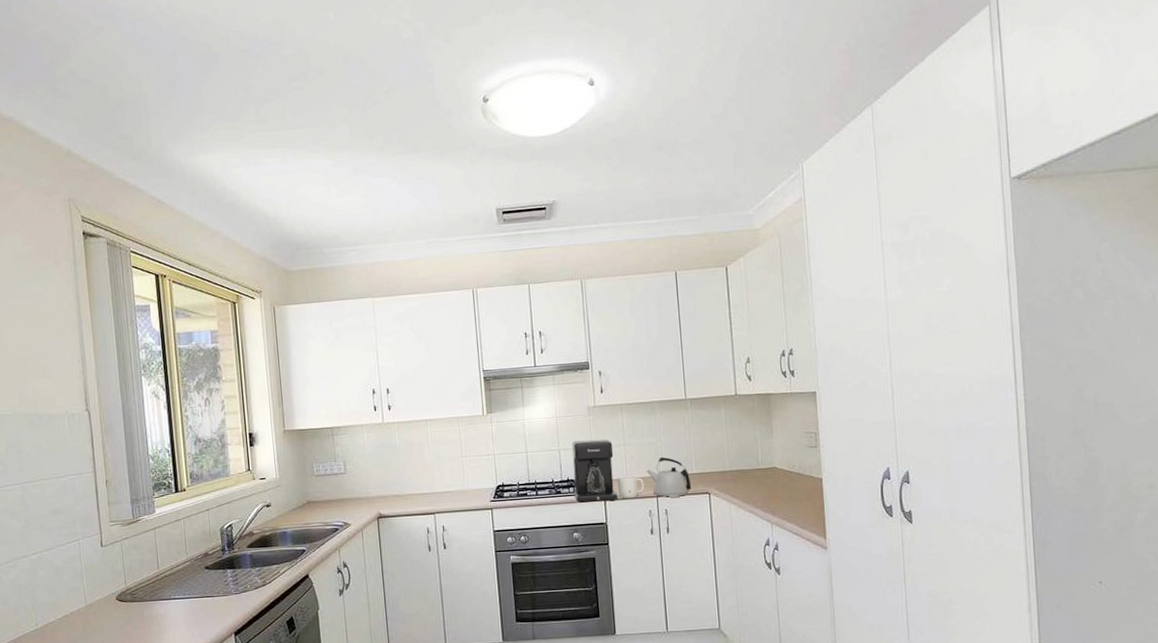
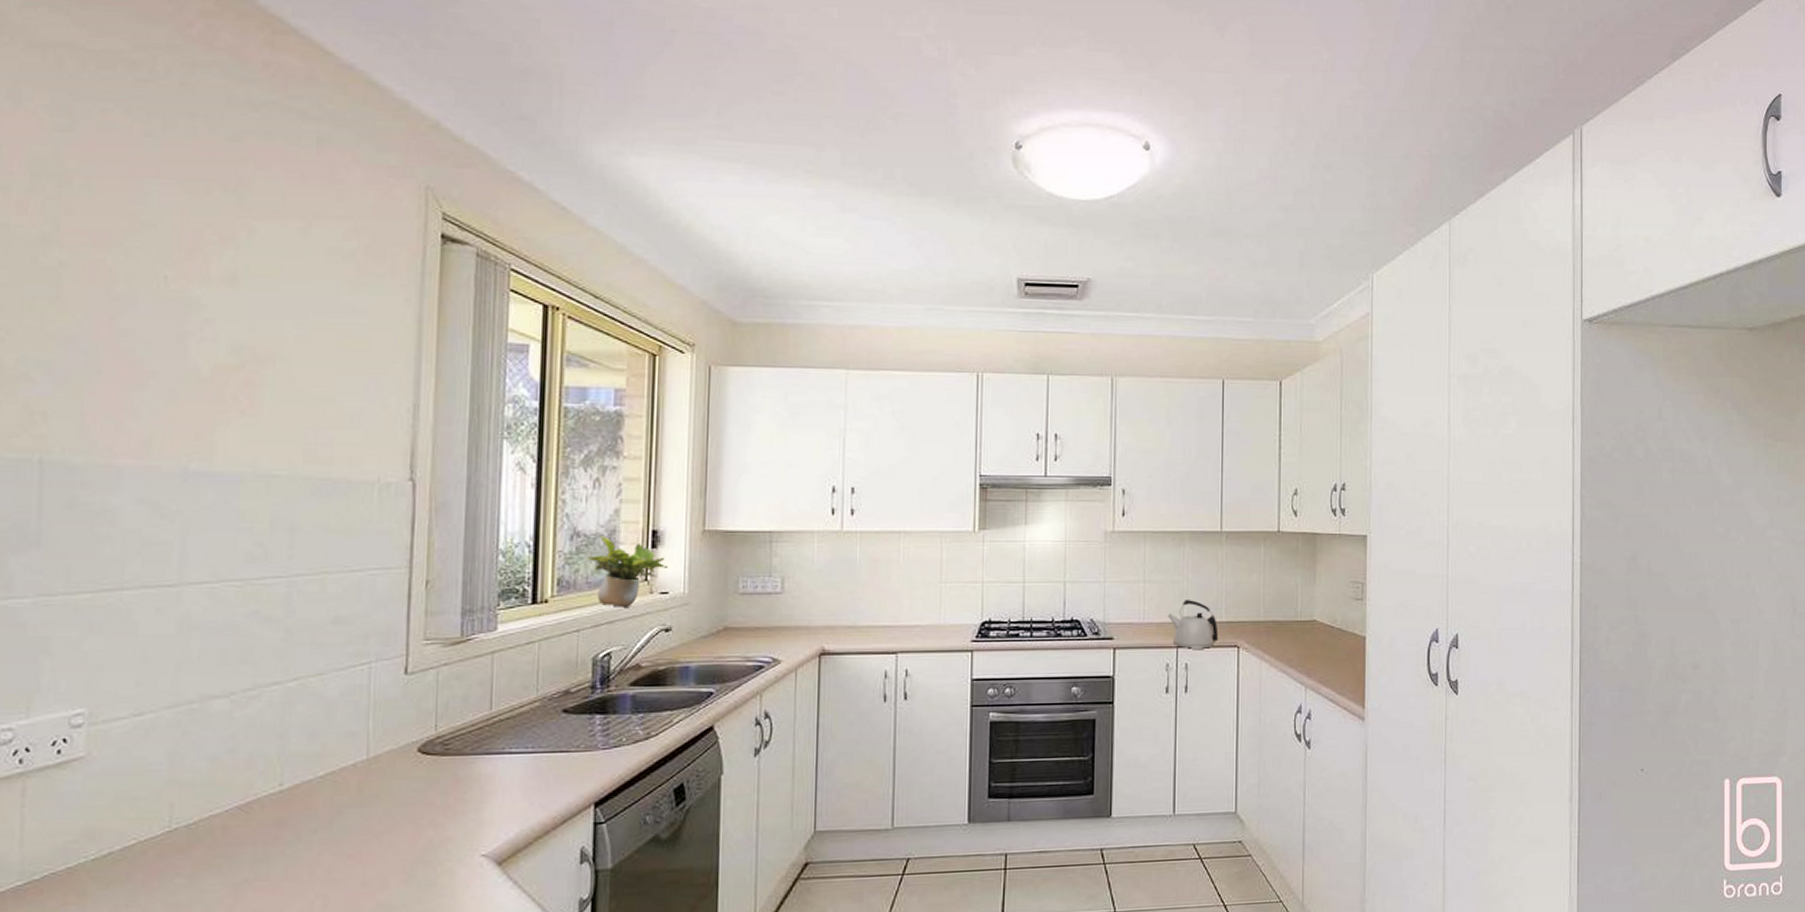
potted plant: none [206,440,263,491] -> present [585,536,669,607]
coffee maker: present [571,439,618,503] -> none [1077,572,1131,649]
mug: present [617,476,645,499] -> none [1131,620,1164,648]

